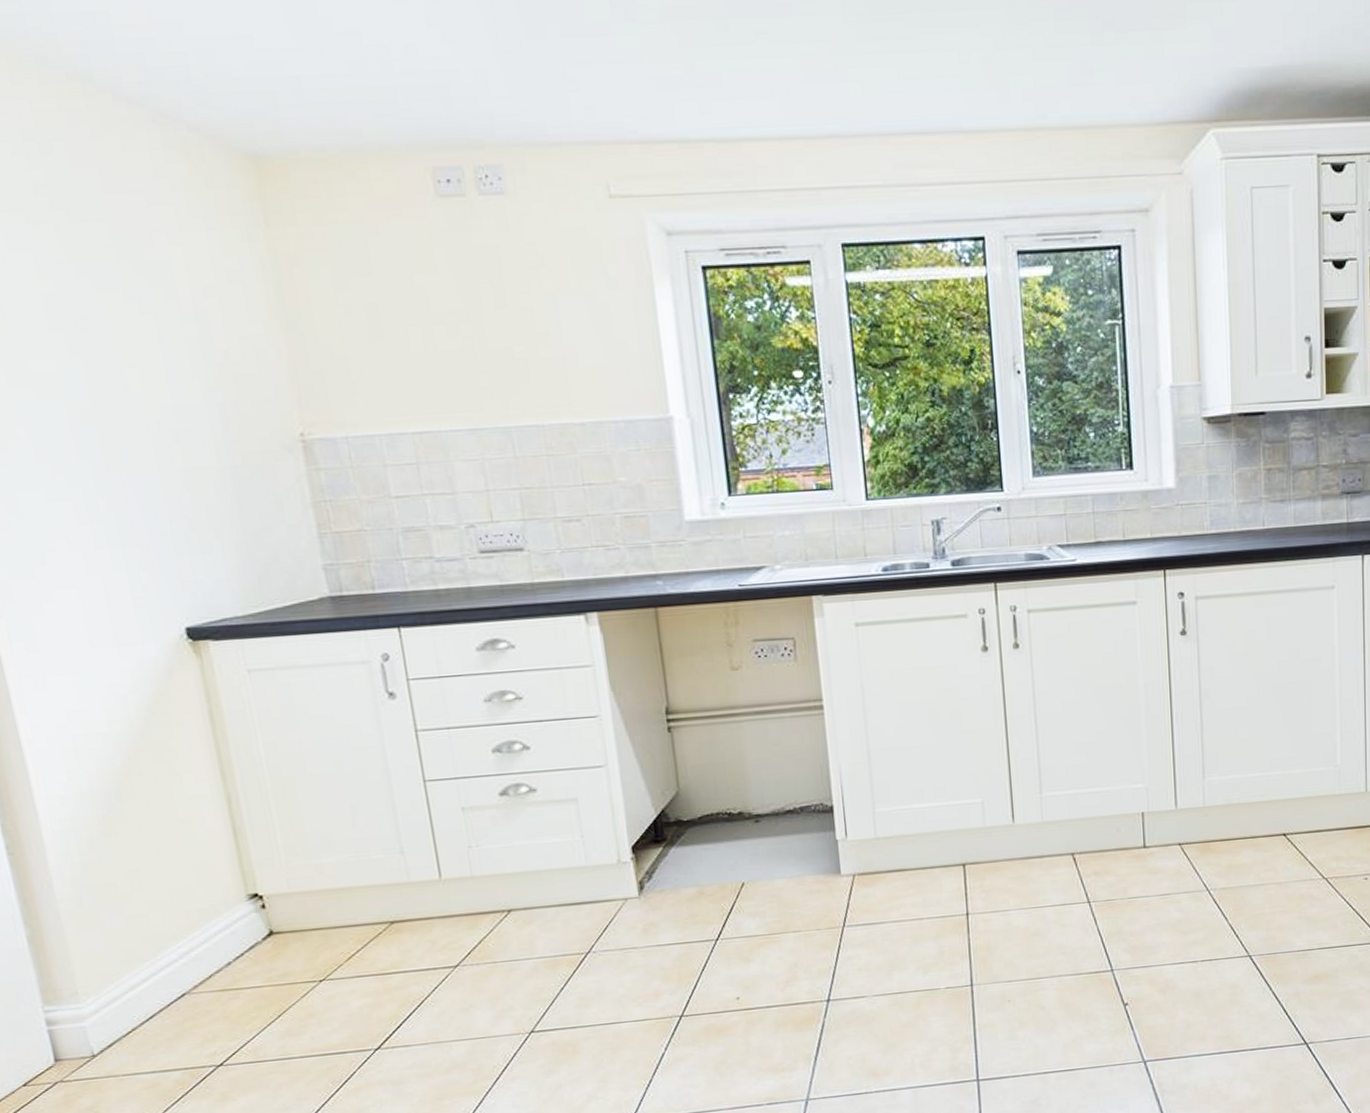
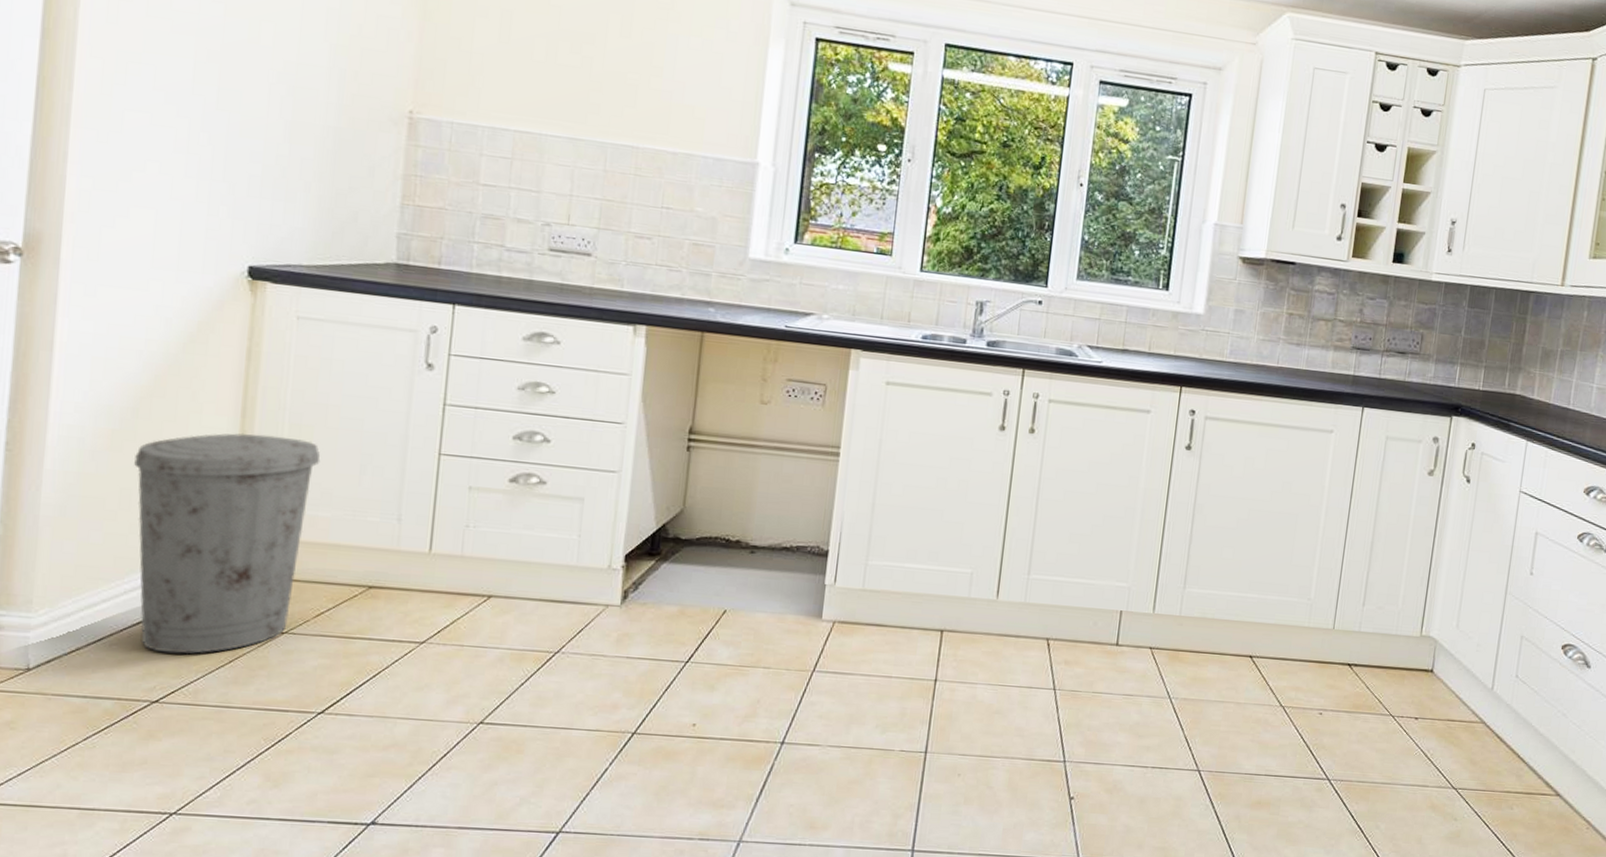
trash can: none [131,791,323,1019] -> present [134,432,321,655]

